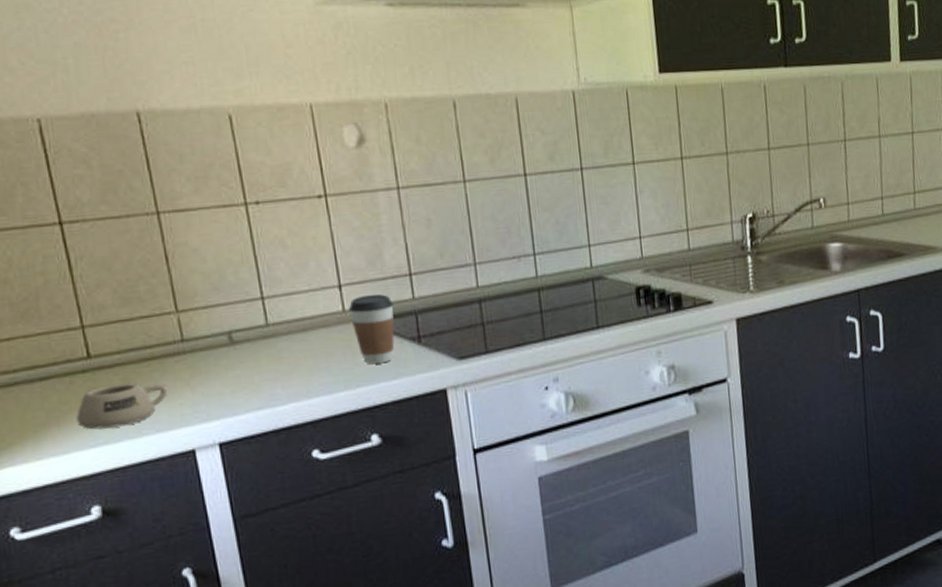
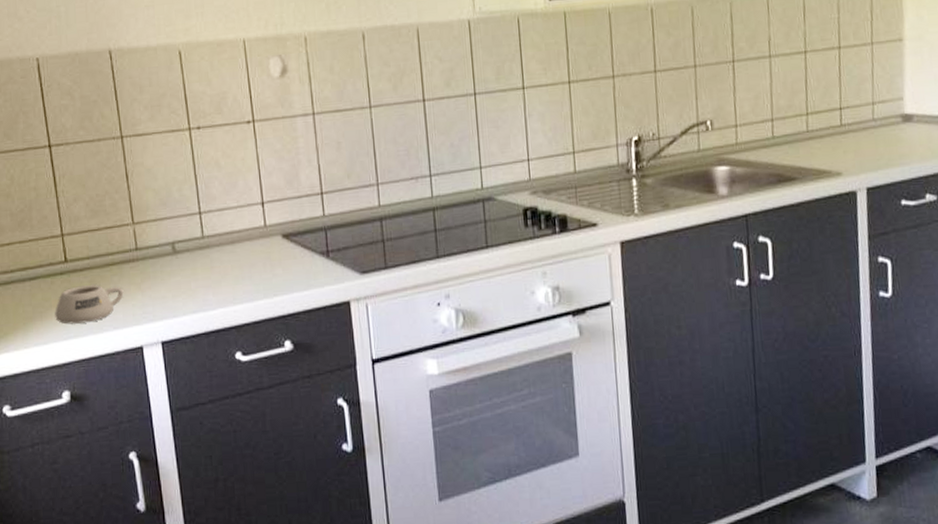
coffee cup: present [348,294,395,365] -> none [269,211,307,276]

